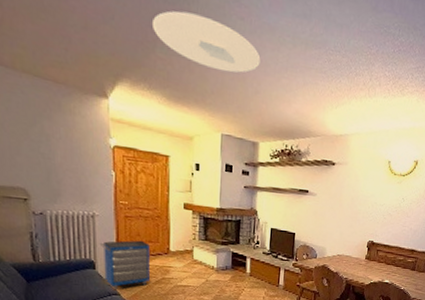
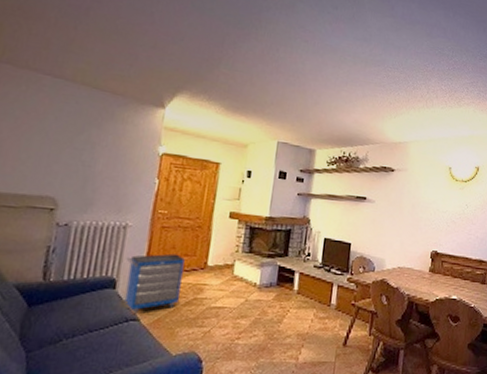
ceiling light: present [153,11,261,73] -> none [220,34,322,87]

